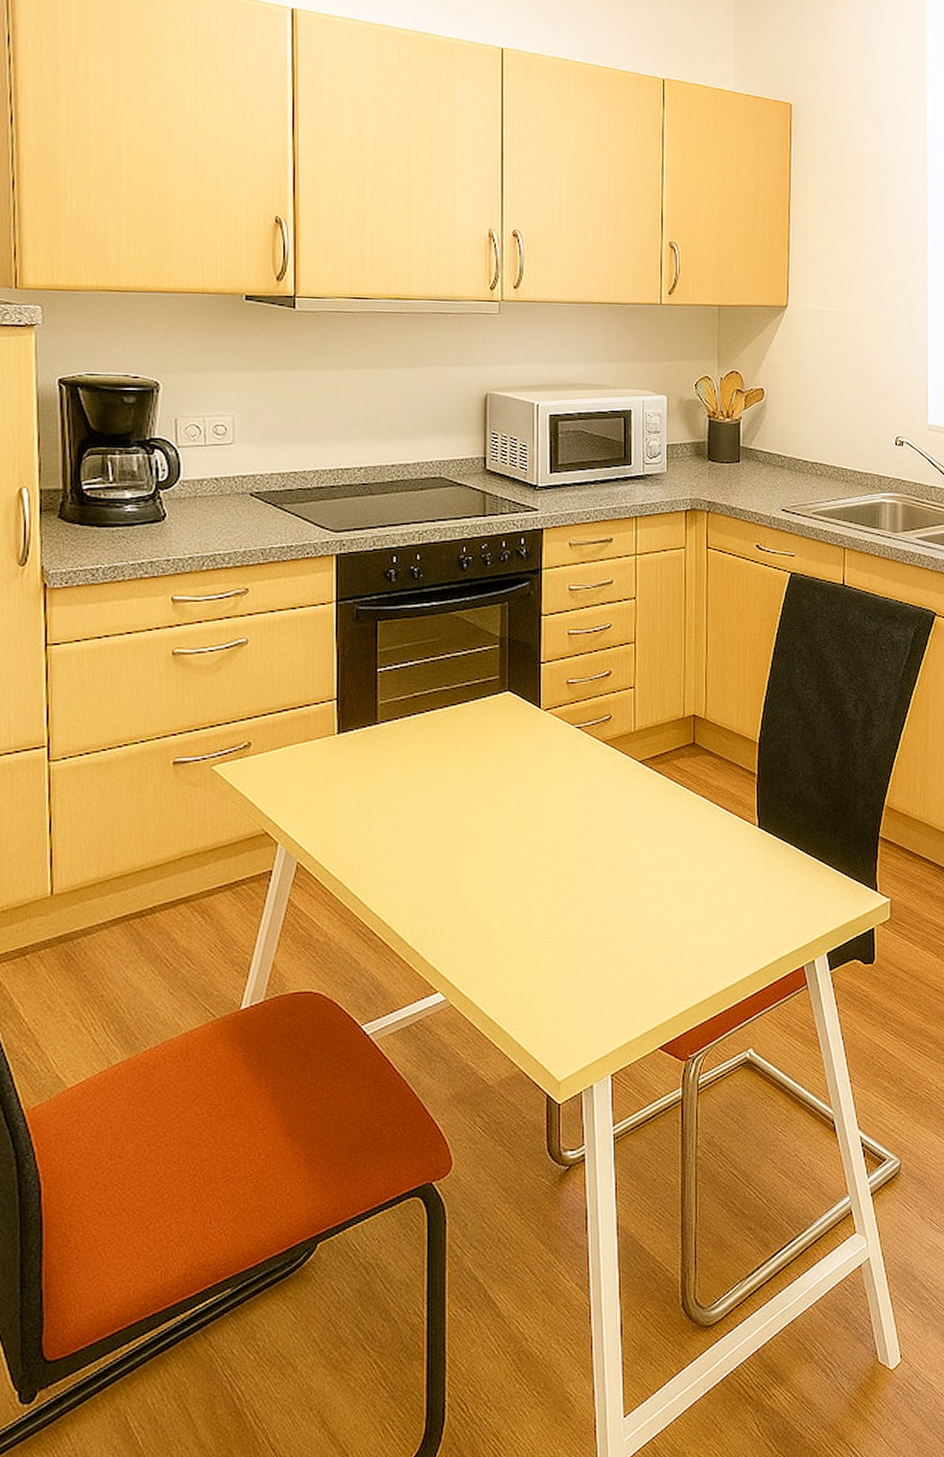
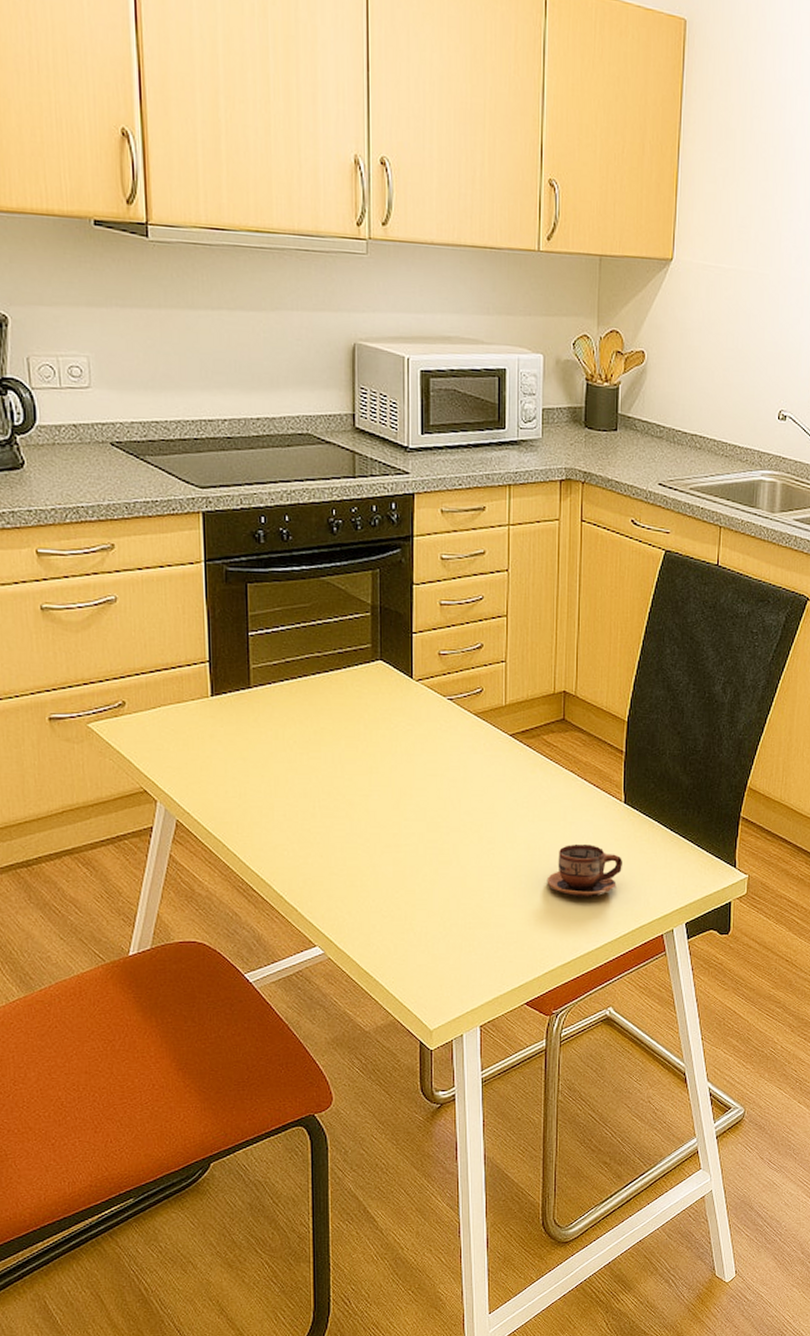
cup: none [680,872,758,929] -> present [547,845,622,897]

